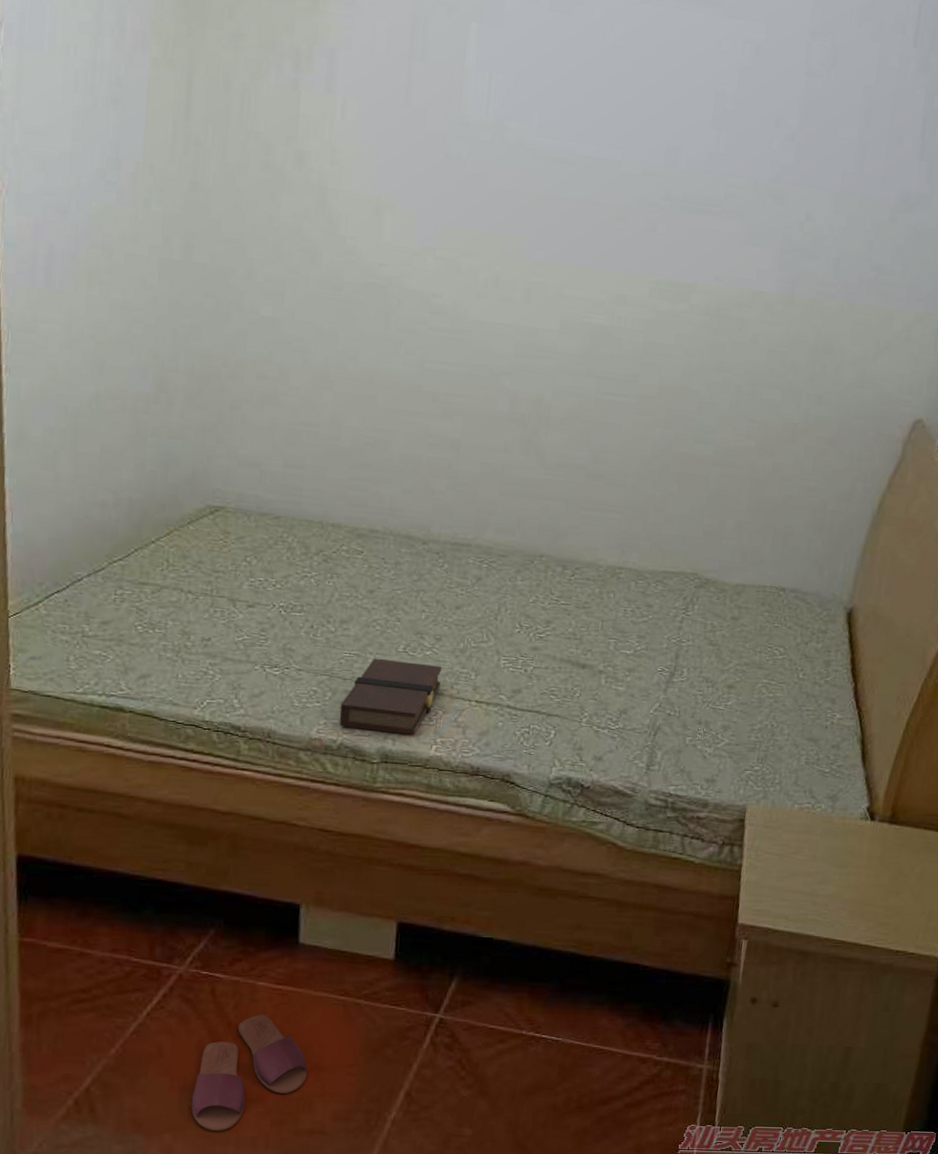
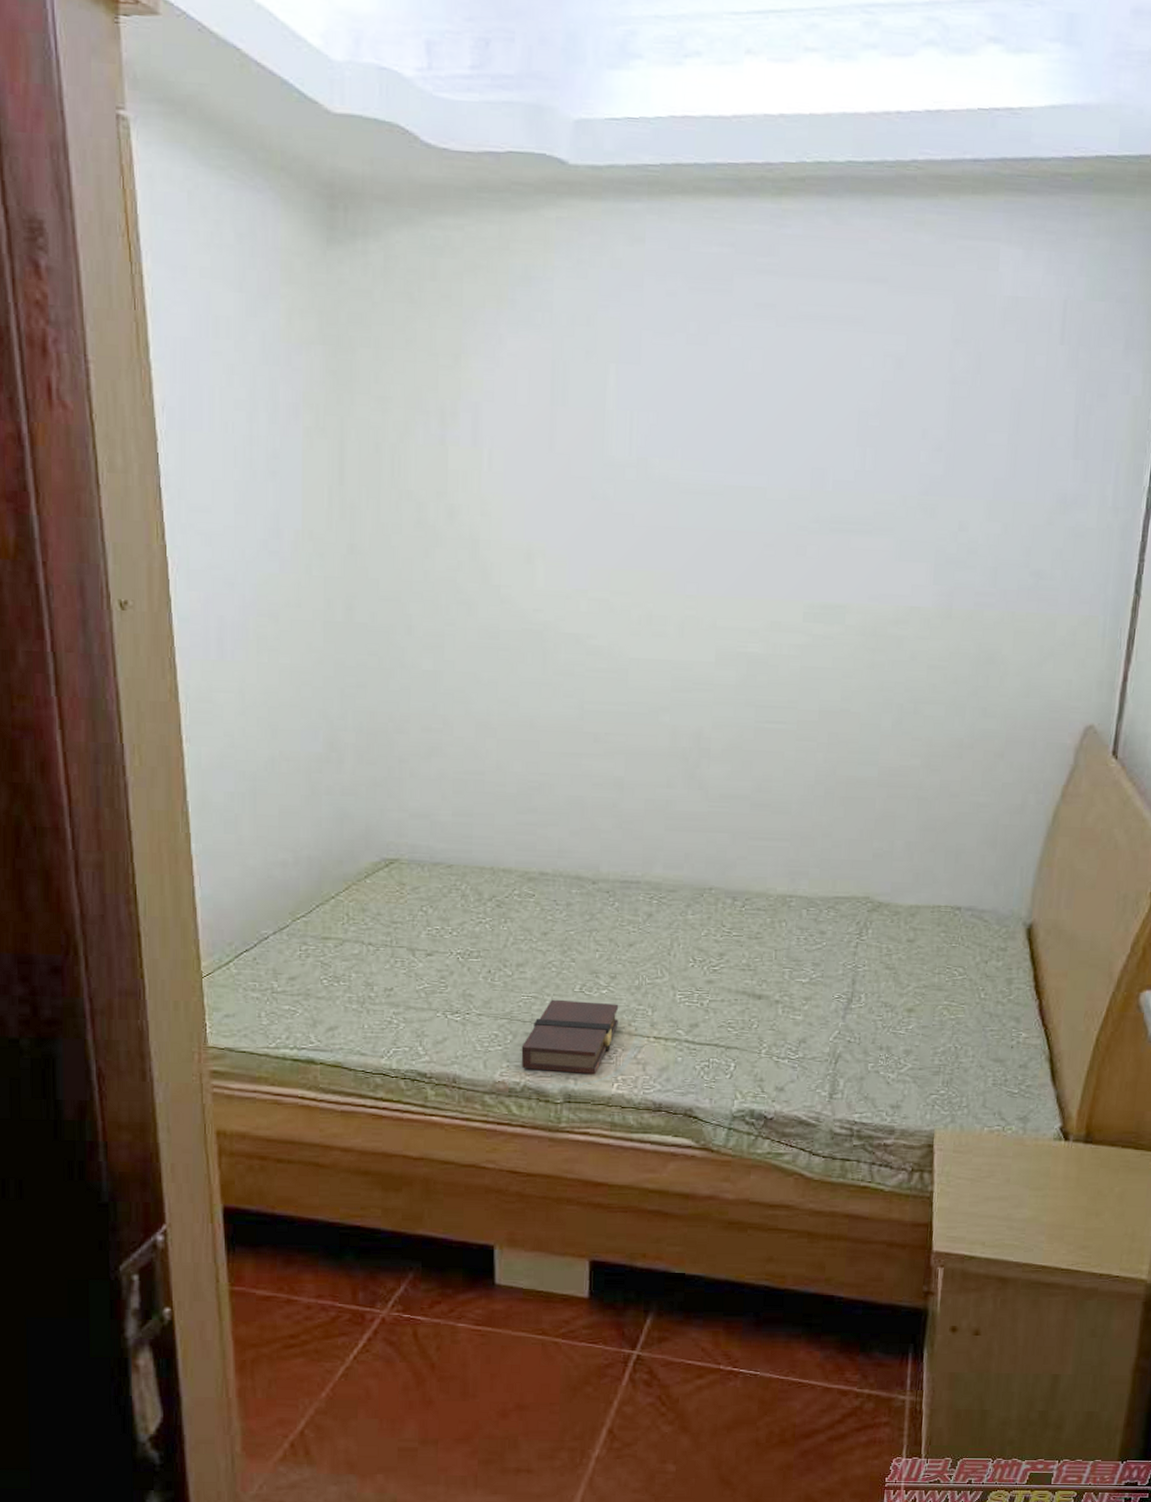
slippers: present [191,1014,308,1132] -> none [400,1355,511,1472]

